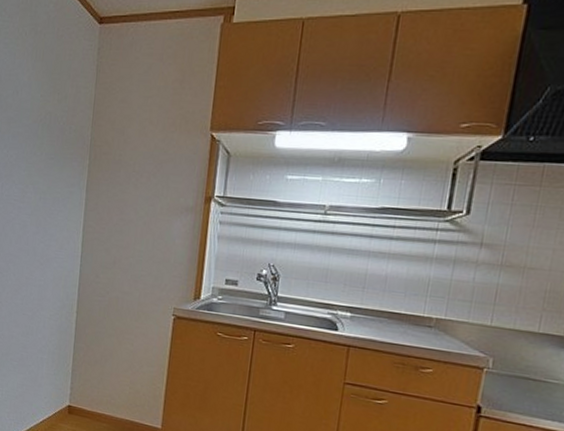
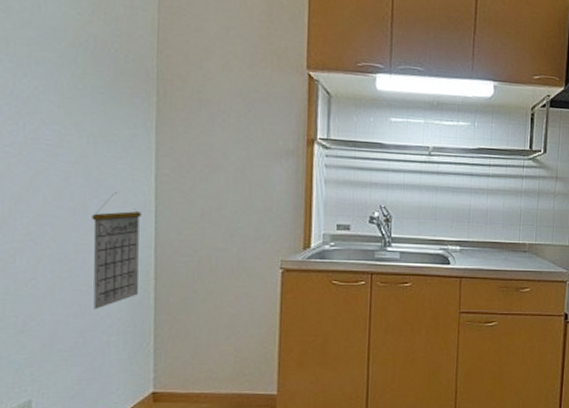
calendar: none [35,239,71,332] -> present [92,192,141,310]

